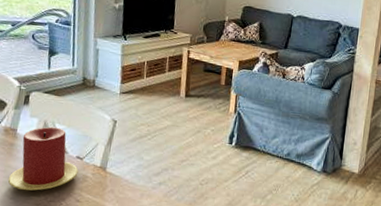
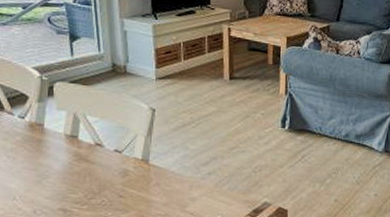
candle: present [8,126,79,191] -> none [40,119,118,189]

